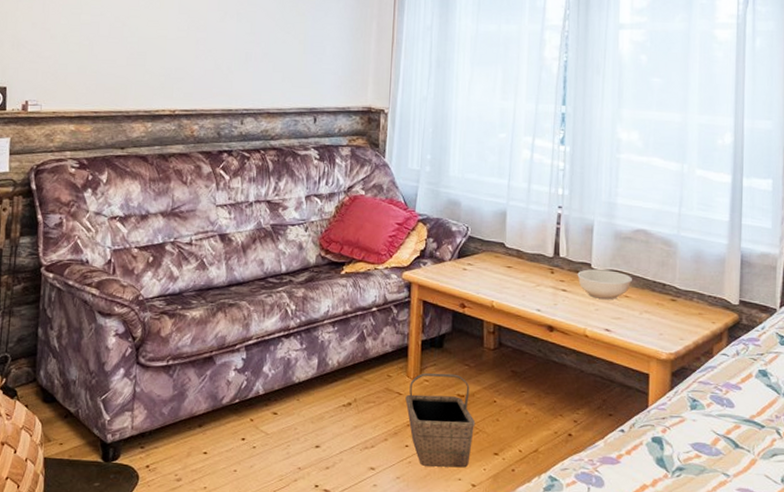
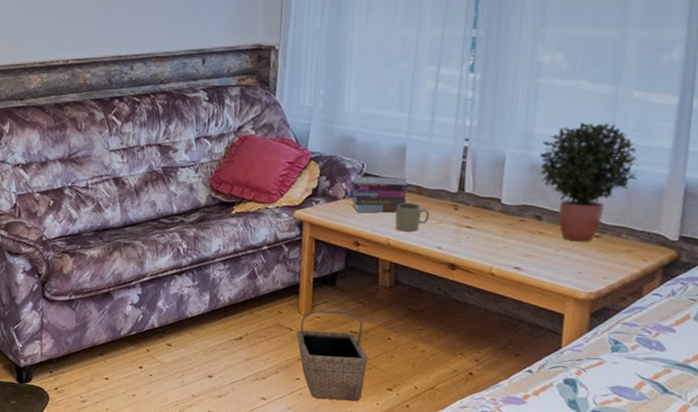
books: none [452,239,509,276] -> present [346,176,408,213]
mug: none [498,265,530,294] -> present [395,202,430,232]
bowl: present [577,269,632,300] -> none [484,205,549,237]
potted plant: none [623,195,704,305] -> present [540,123,639,241]

